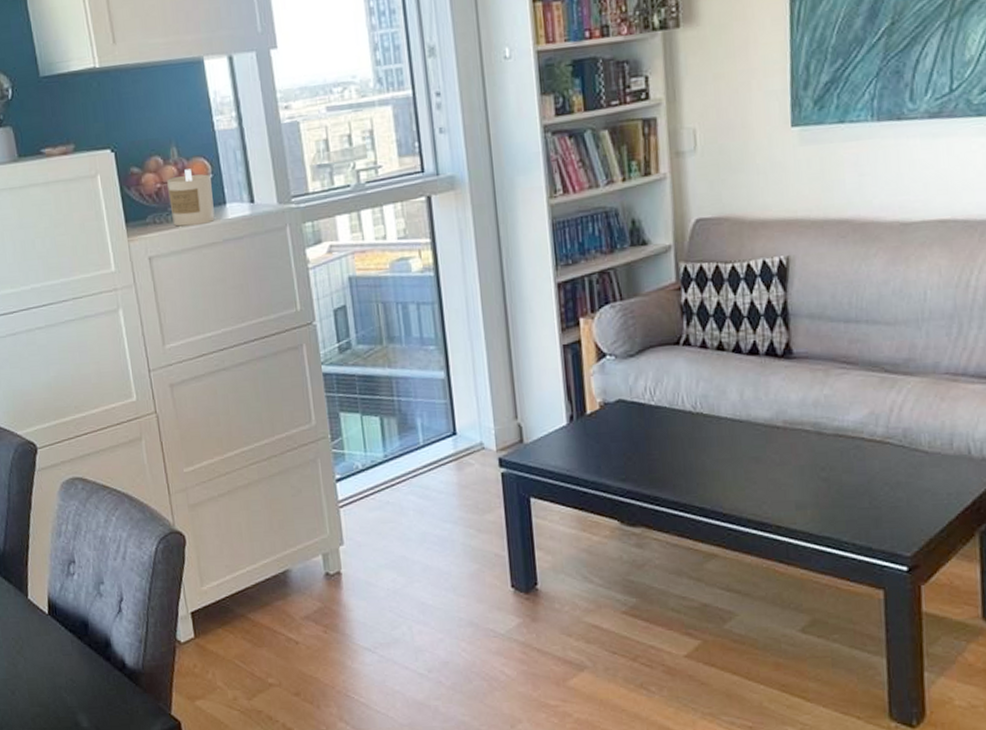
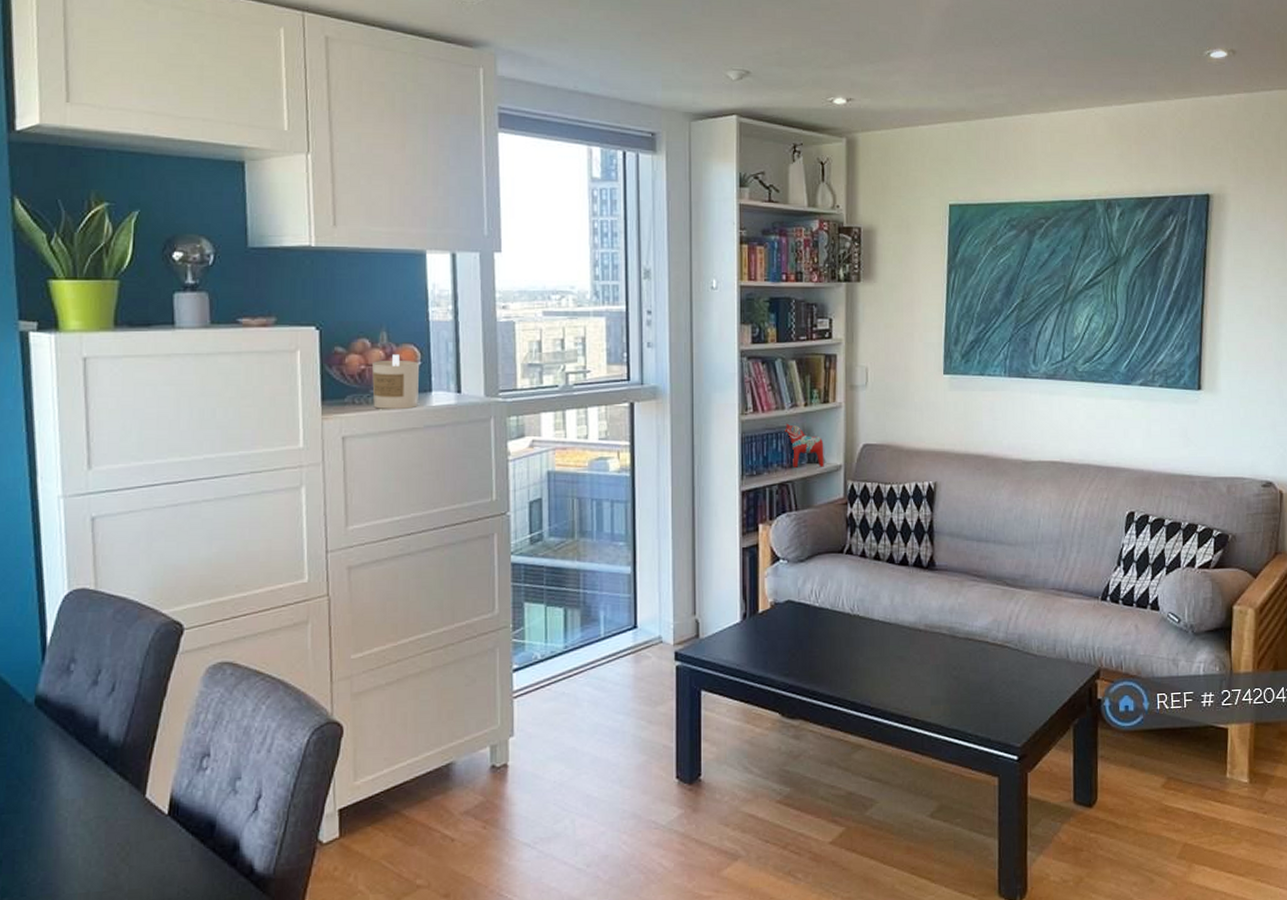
decorative figurine: none [601,203,651,253] -> present [785,423,824,468]

